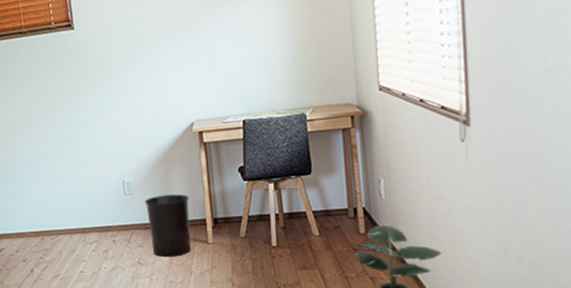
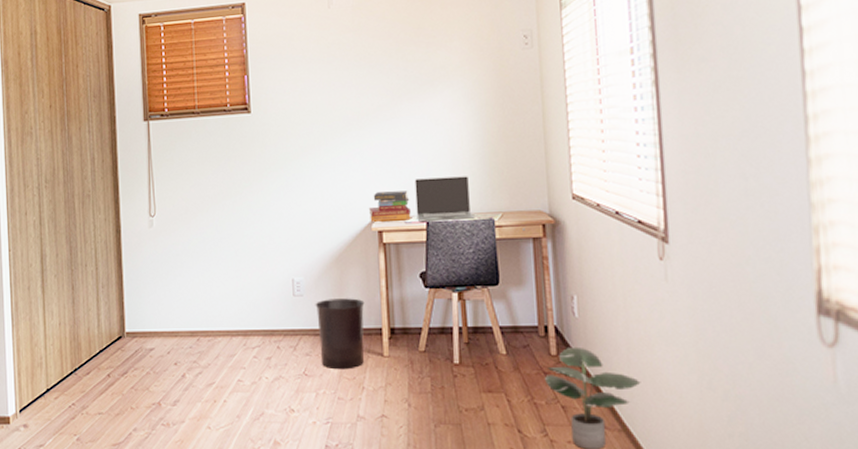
books: none [188,93,229,124] -> present [368,191,411,222]
laptop: none [230,75,288,121] -> present [414,176,475,222]

